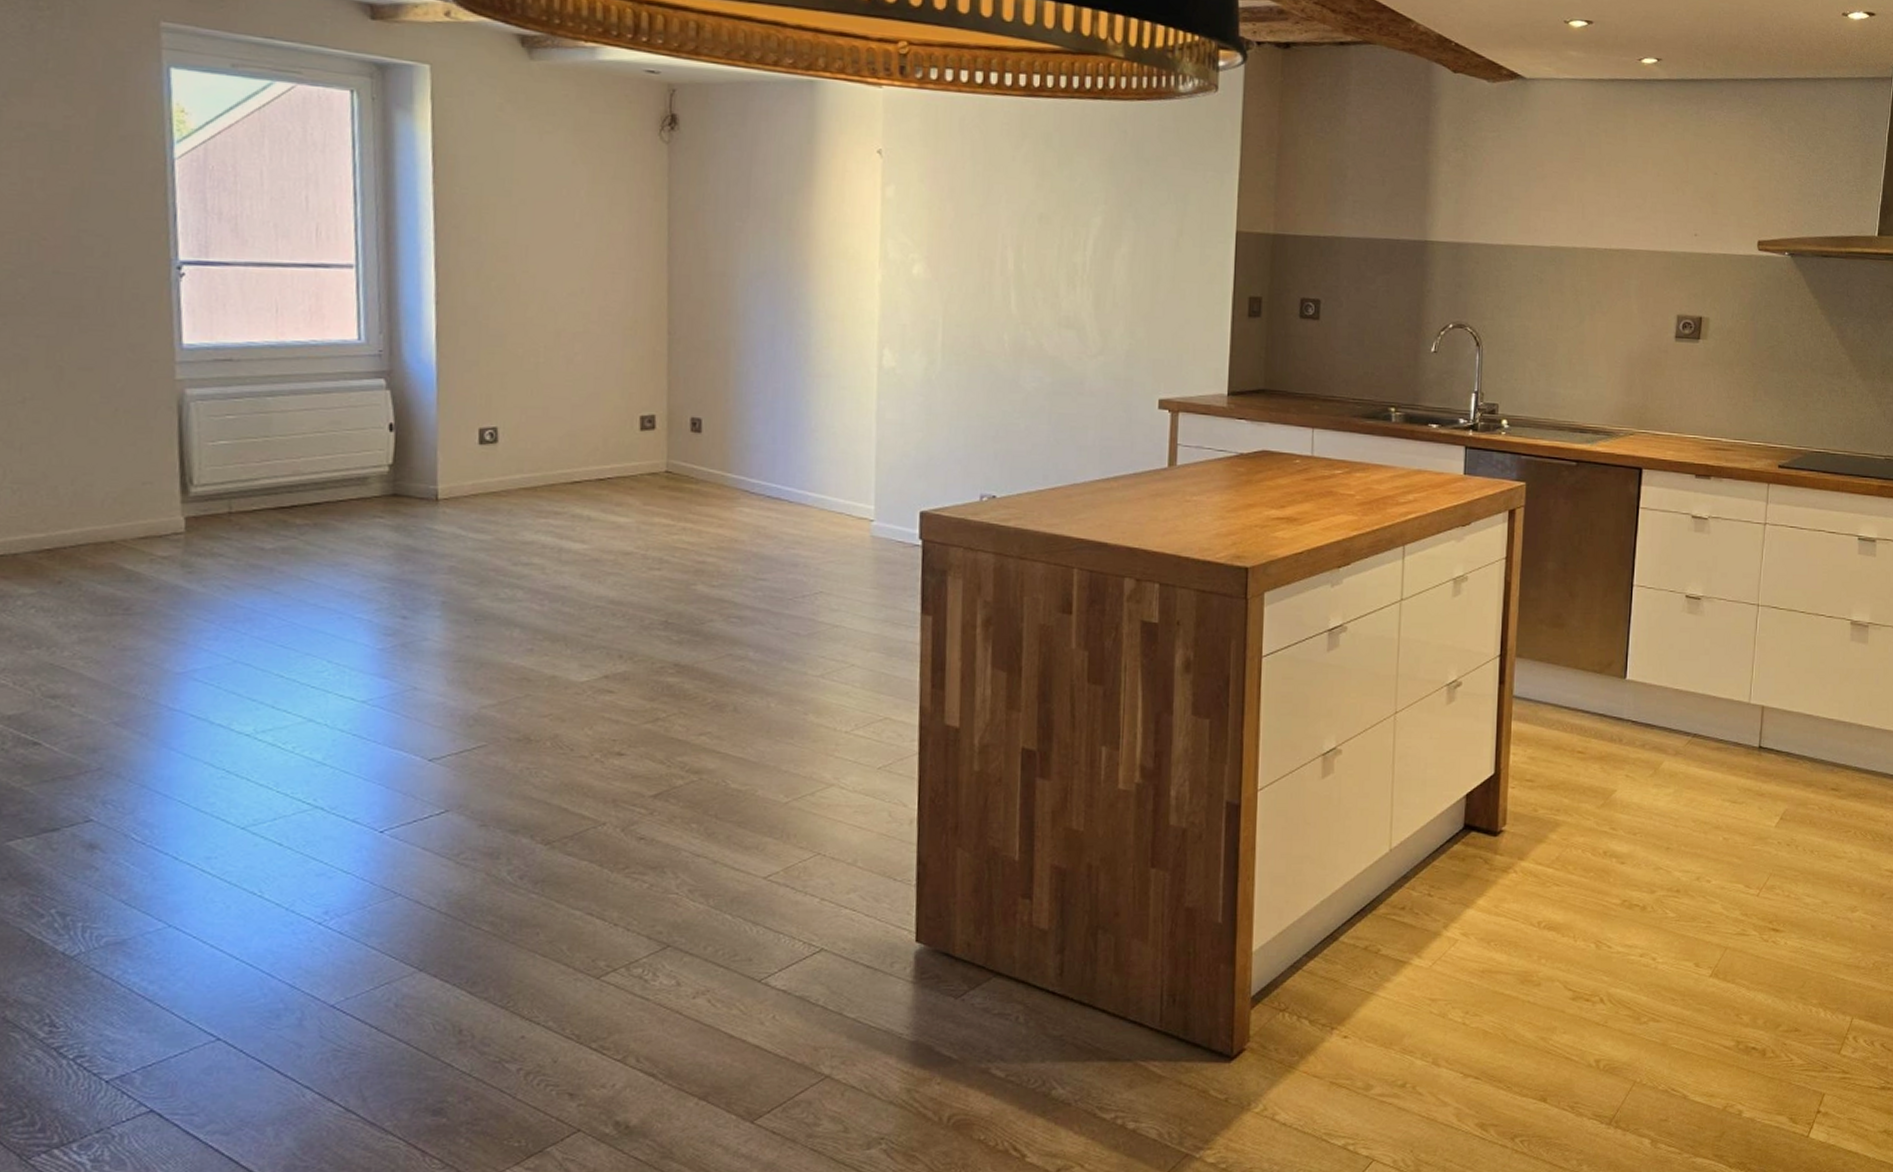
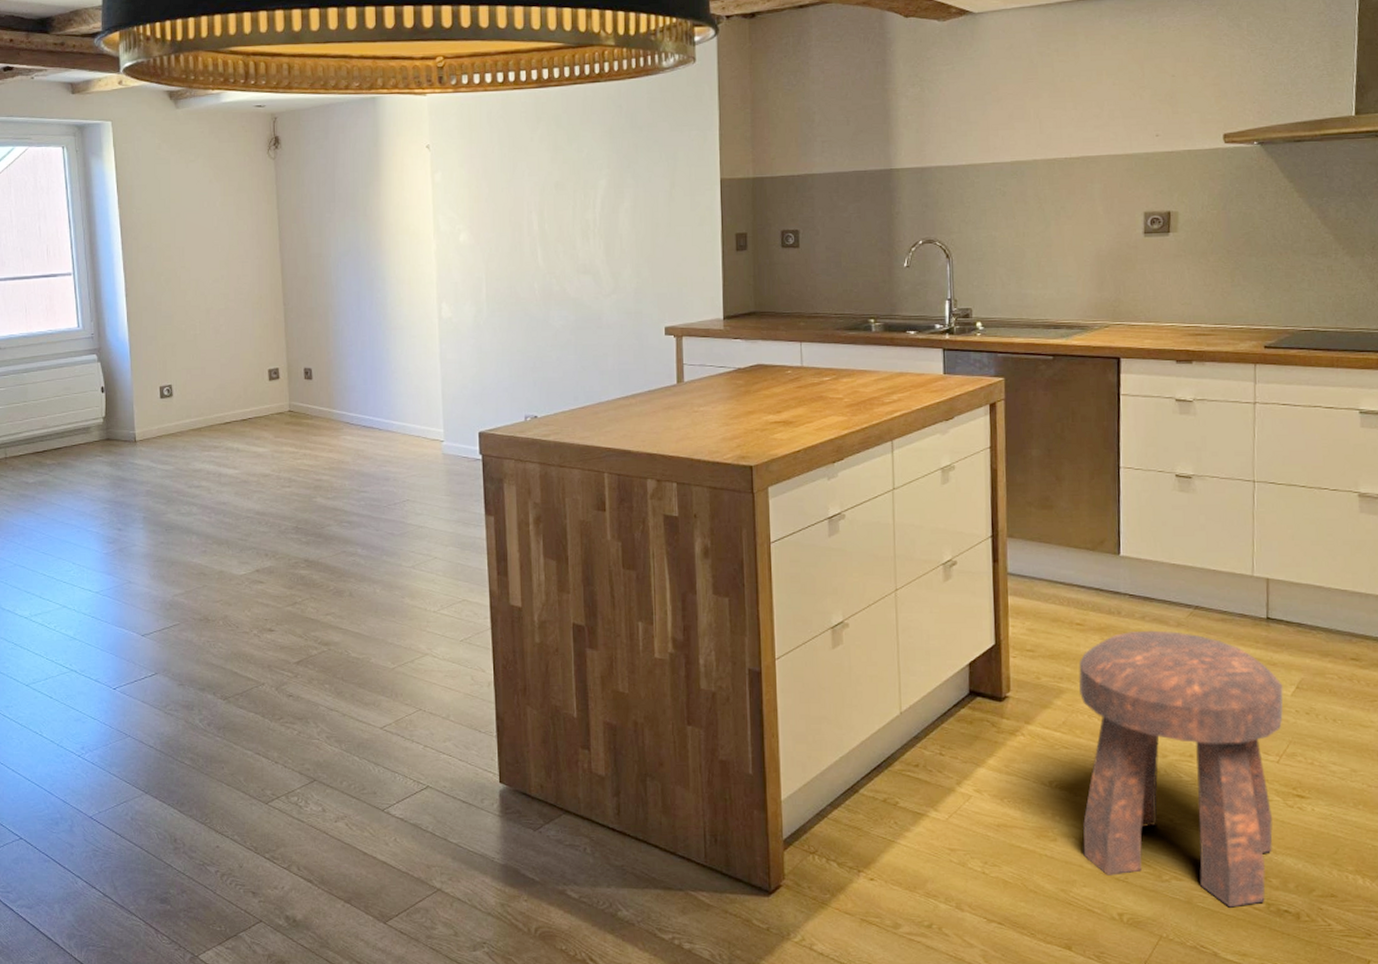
stool: none [1566,759,1768,1048] -> present [1078,630,1283,908]

